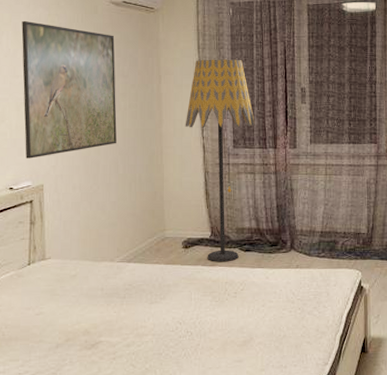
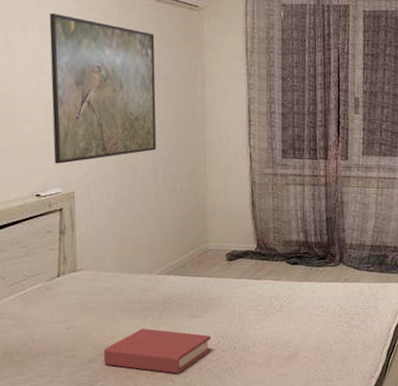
hardback book: none [69,314,170,359] -> present [103,328,211,374]
floor lamp: present [185,59,255,262] -> none [230,63,305,276]

